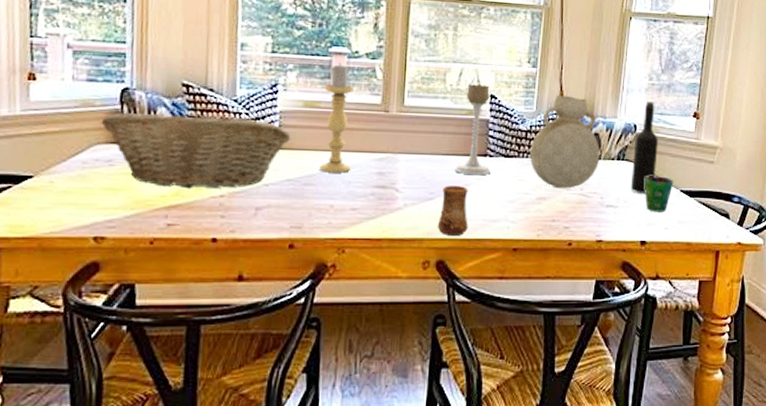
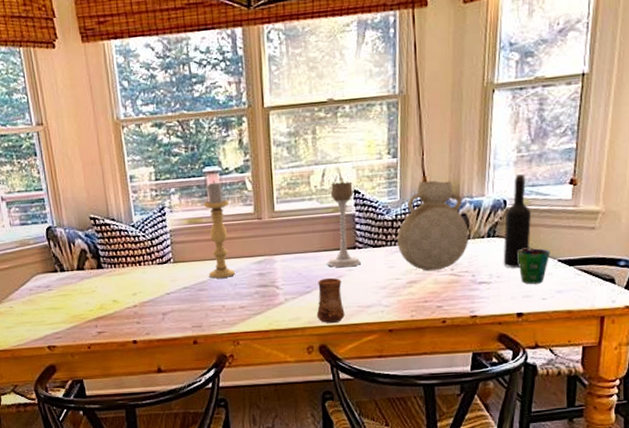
fruit basket: present [101,113,291,189] -> none [36,240,182,303]

